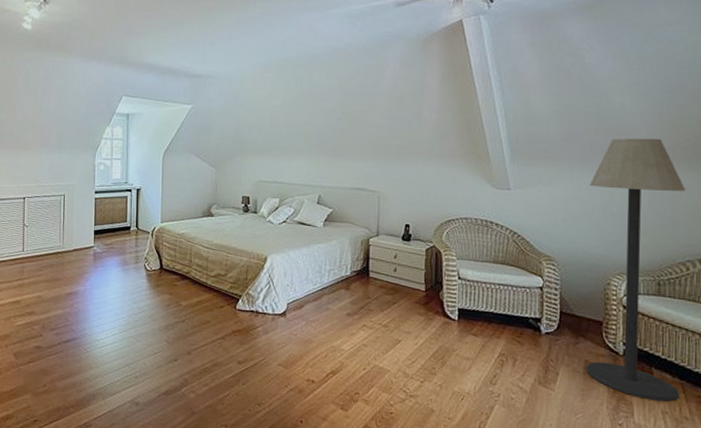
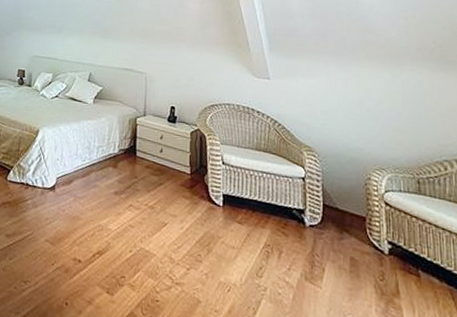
floor lamp: present [587,138,686,403] -> none [345,37,449,310]

